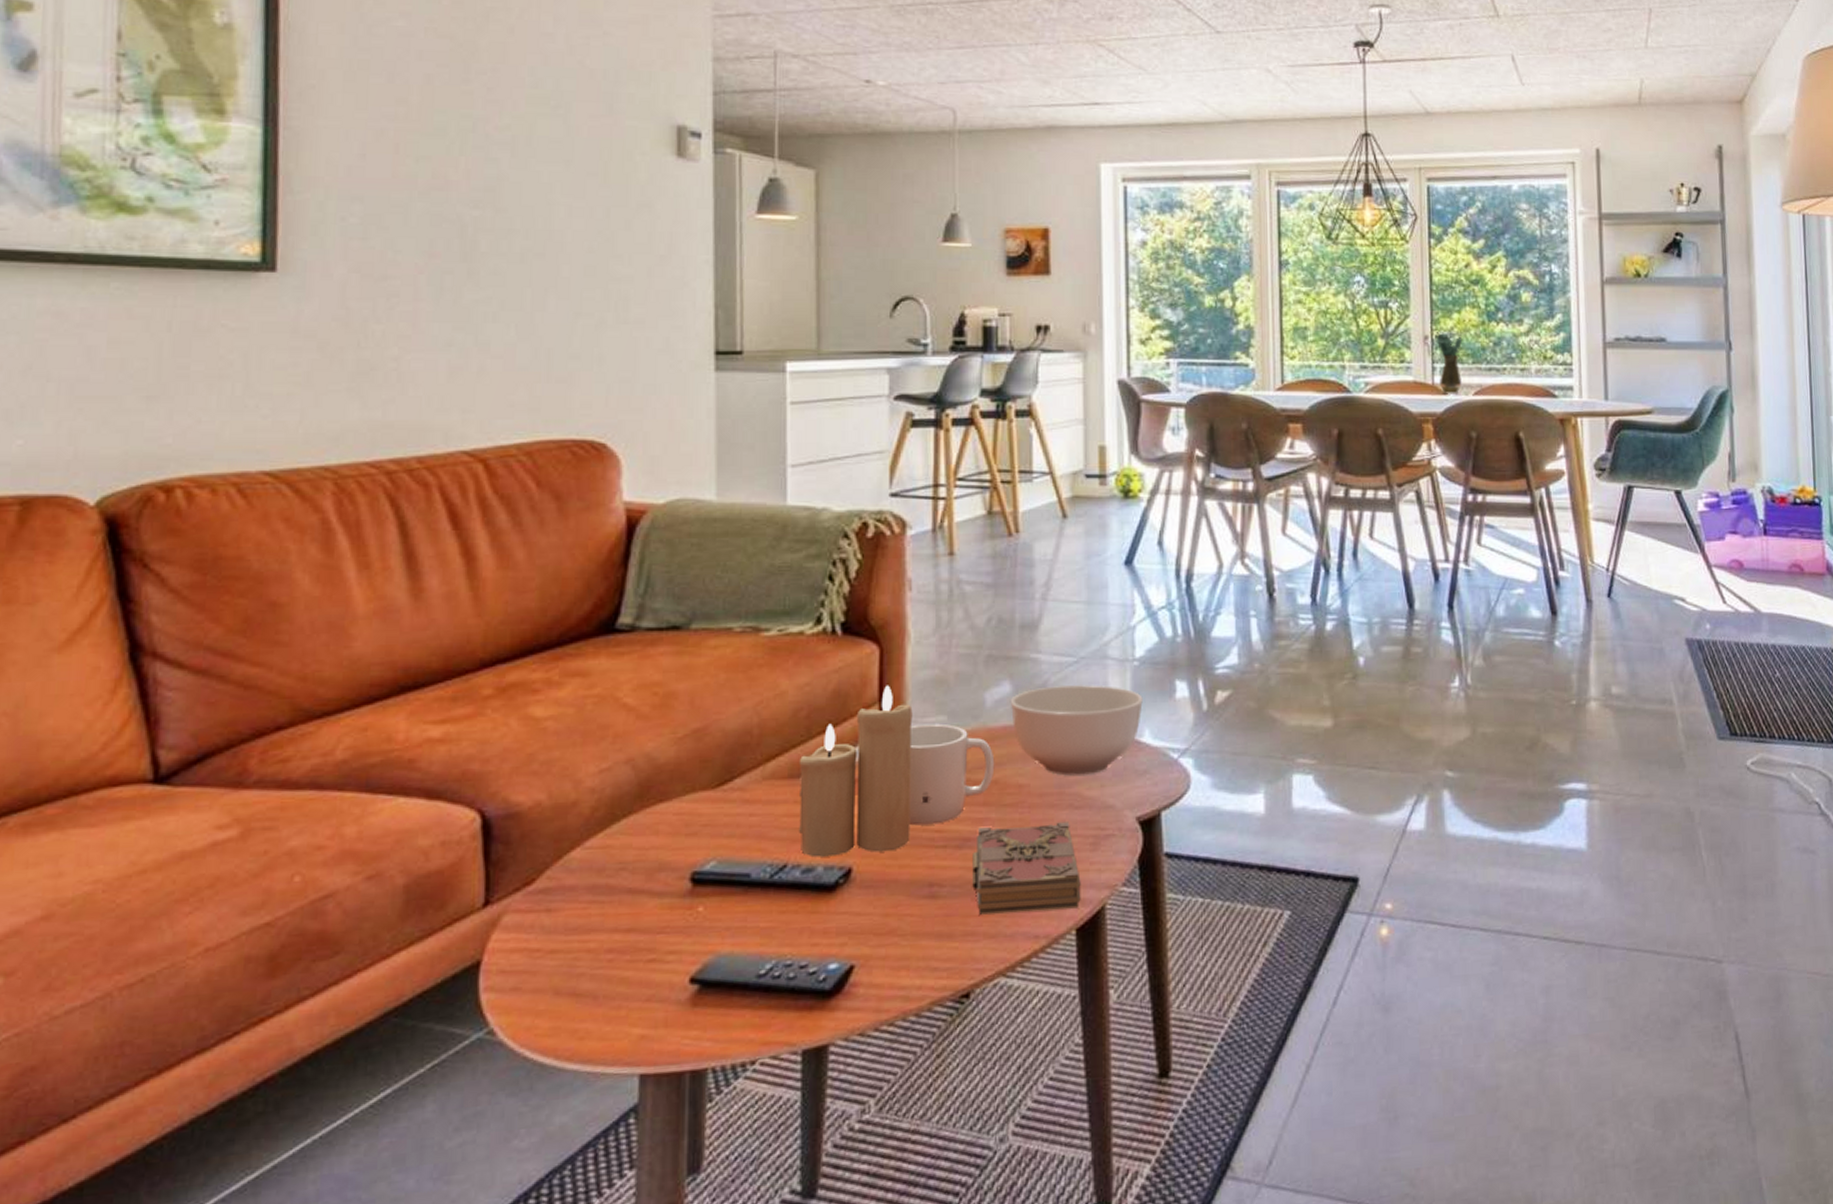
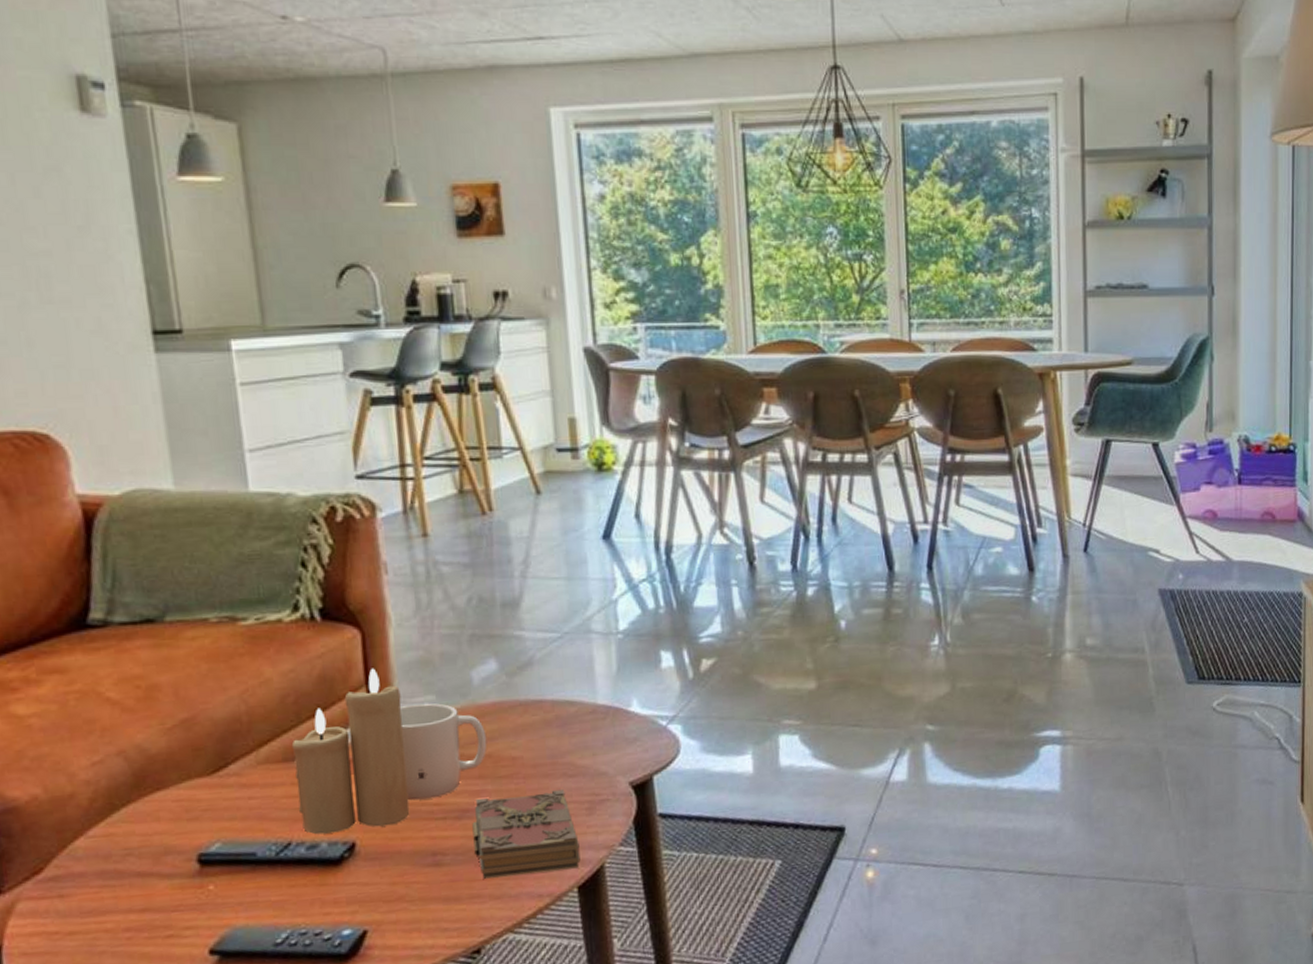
bowl: present [1010,685,1143,776] -> none [497,658,629,747]
vase: present [1435,329,1463,394] -> none [911,282,941,352]

